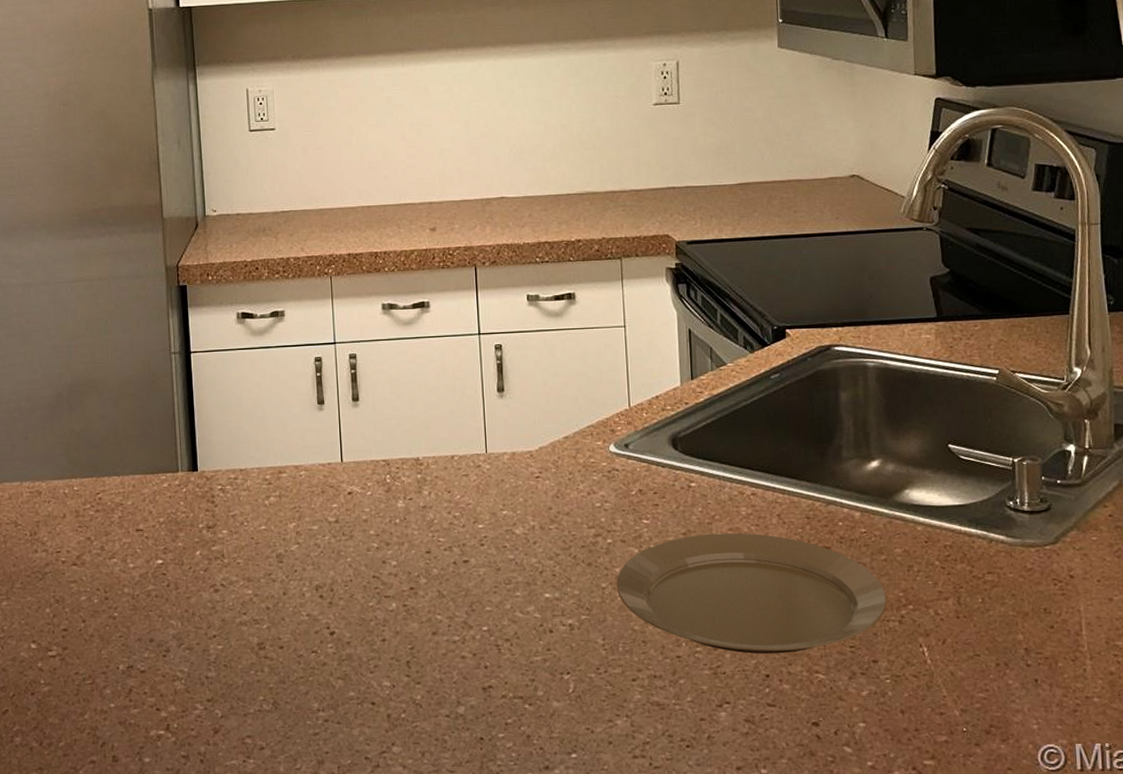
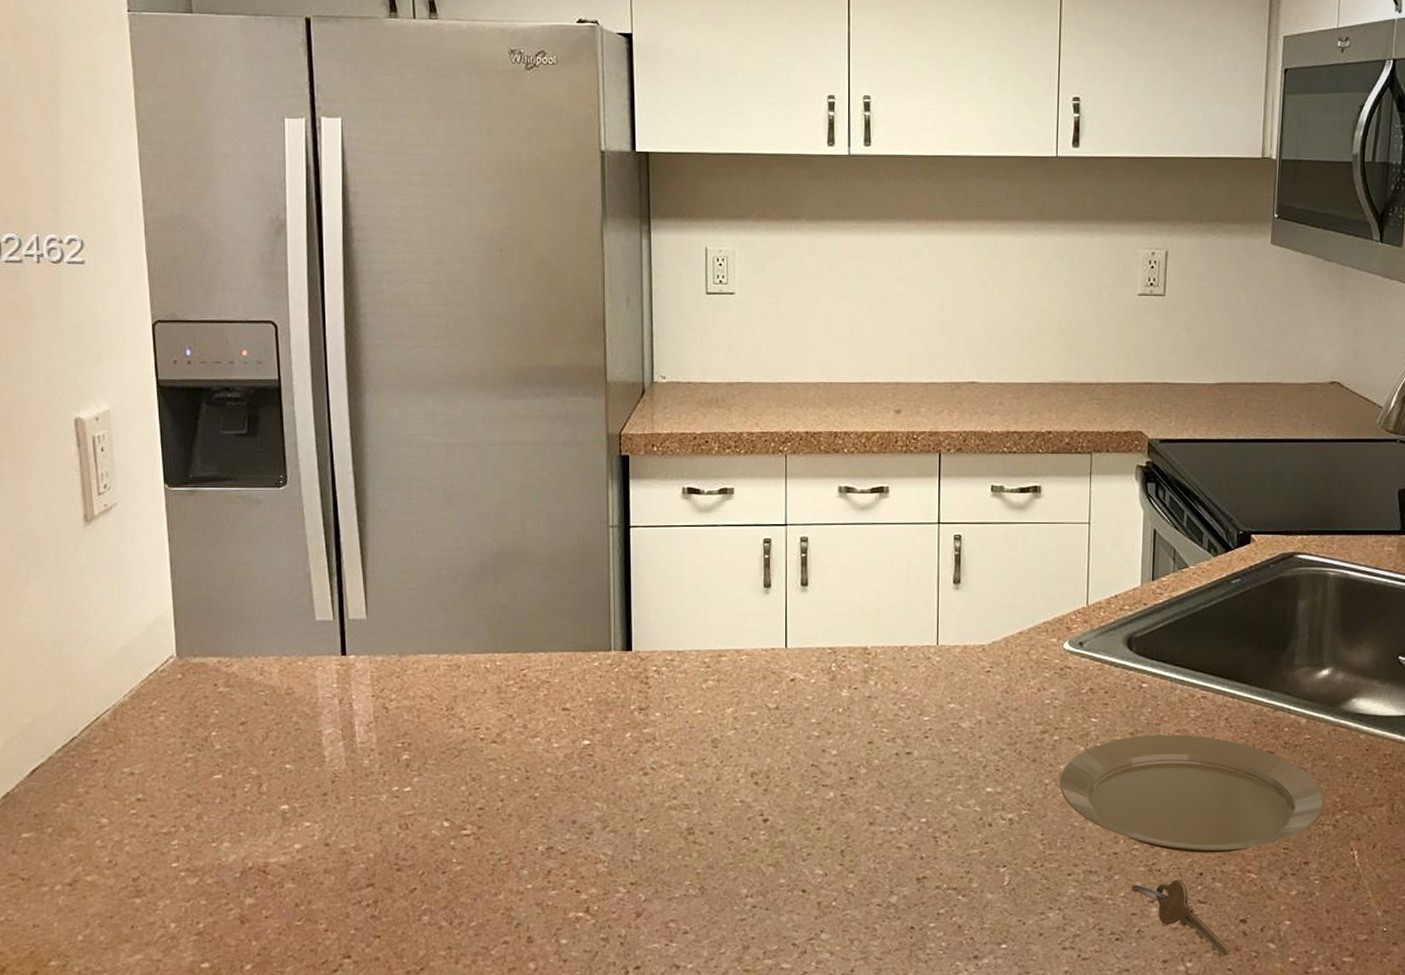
key: none [697,682,807,762] -> present [1130,880,1232,957]

